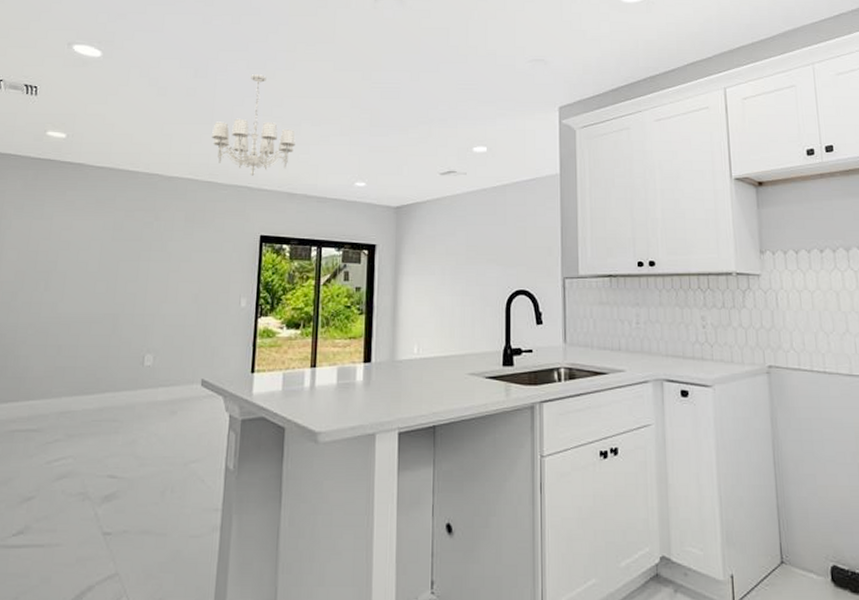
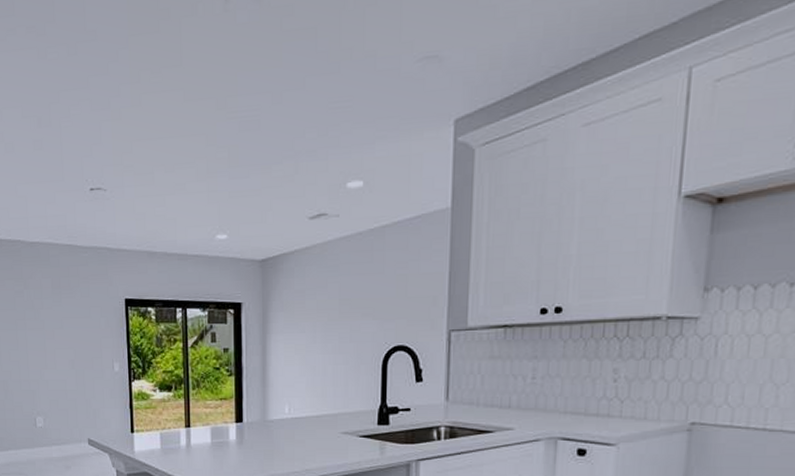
chandelier: present [212,74,296,176] -> none [65,116,150,236]

